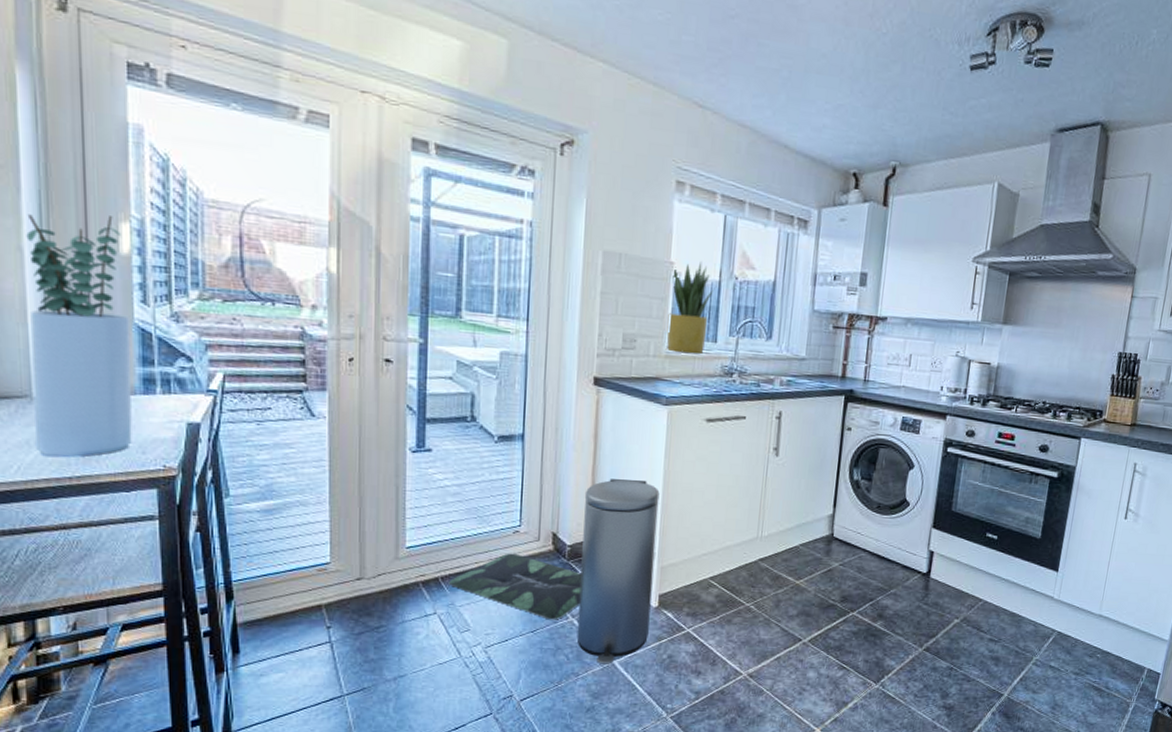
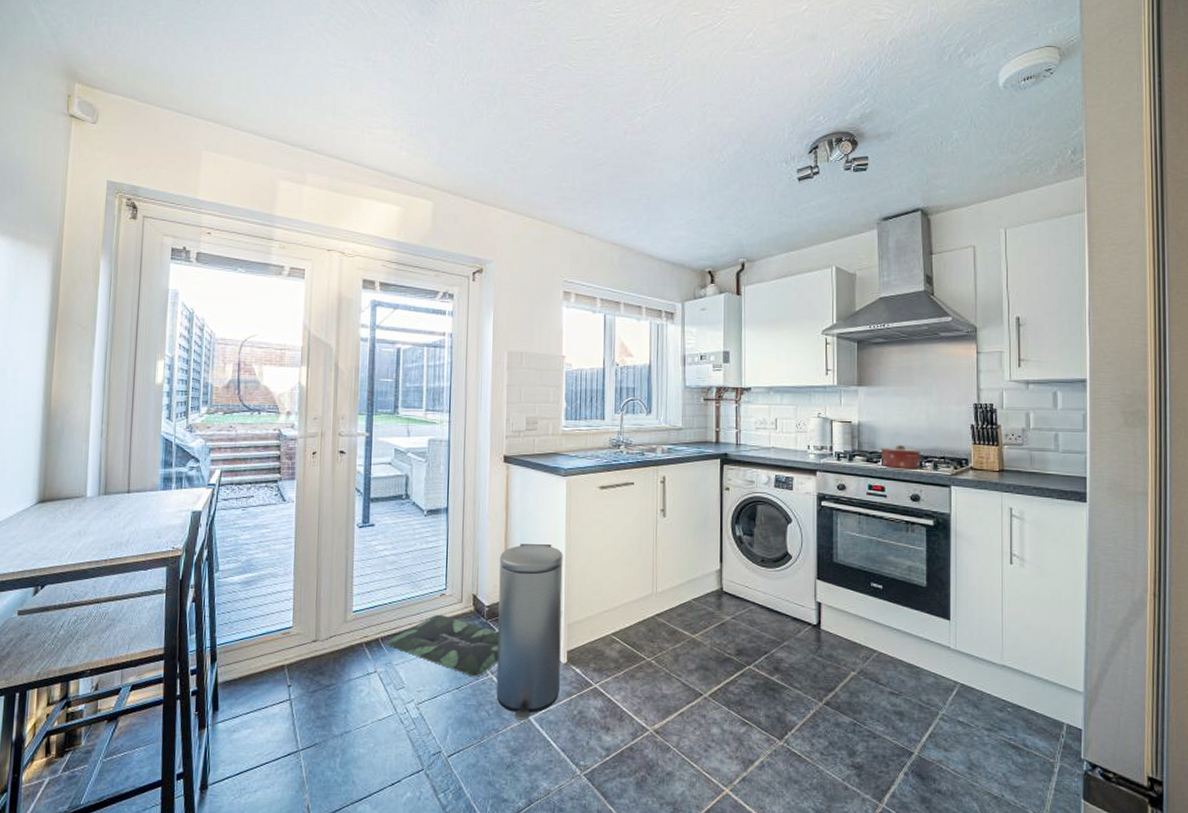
vase: present [26,214,132,458] -> none [85,356,159,544]
planter: present [666,262,714,355] -> none [562,354,599,431]
casserole: none [1015,391,1059,419] -> present [879,444,922,470]

